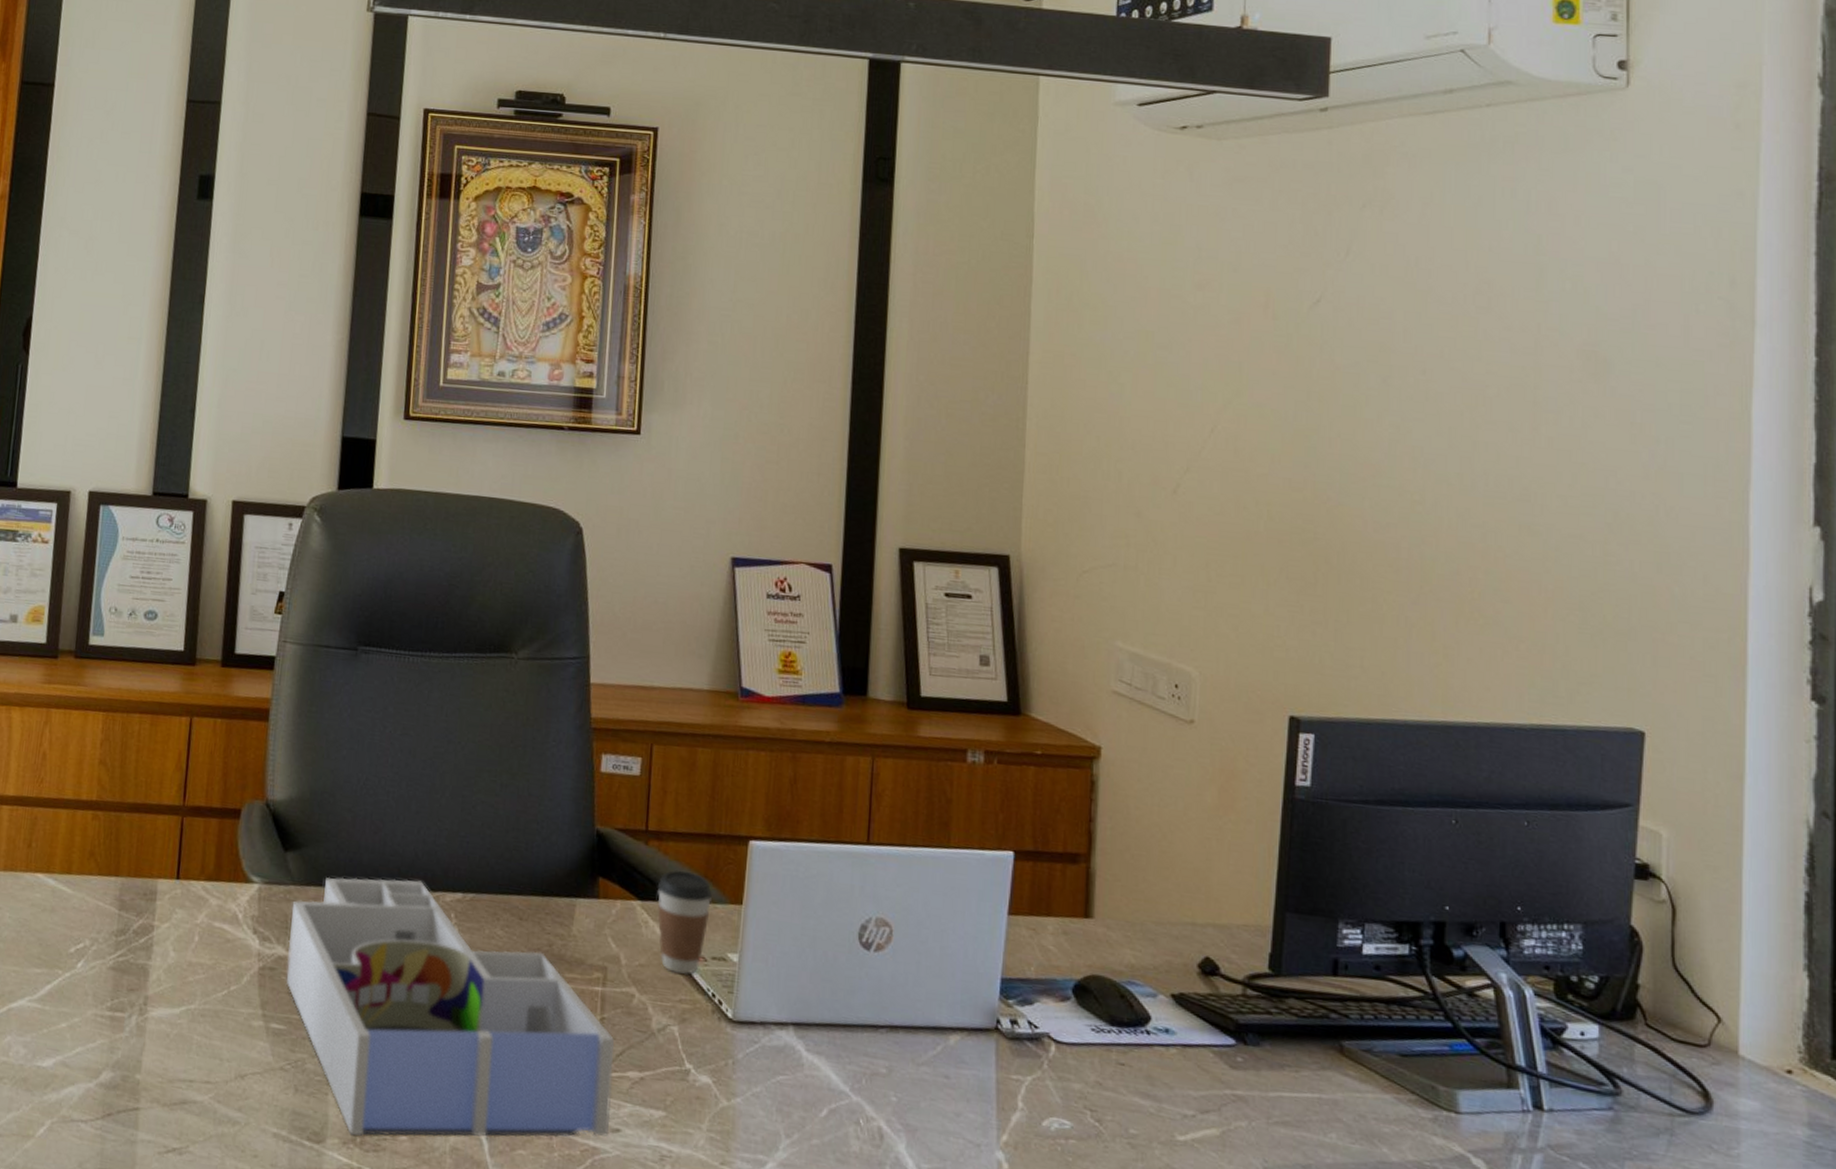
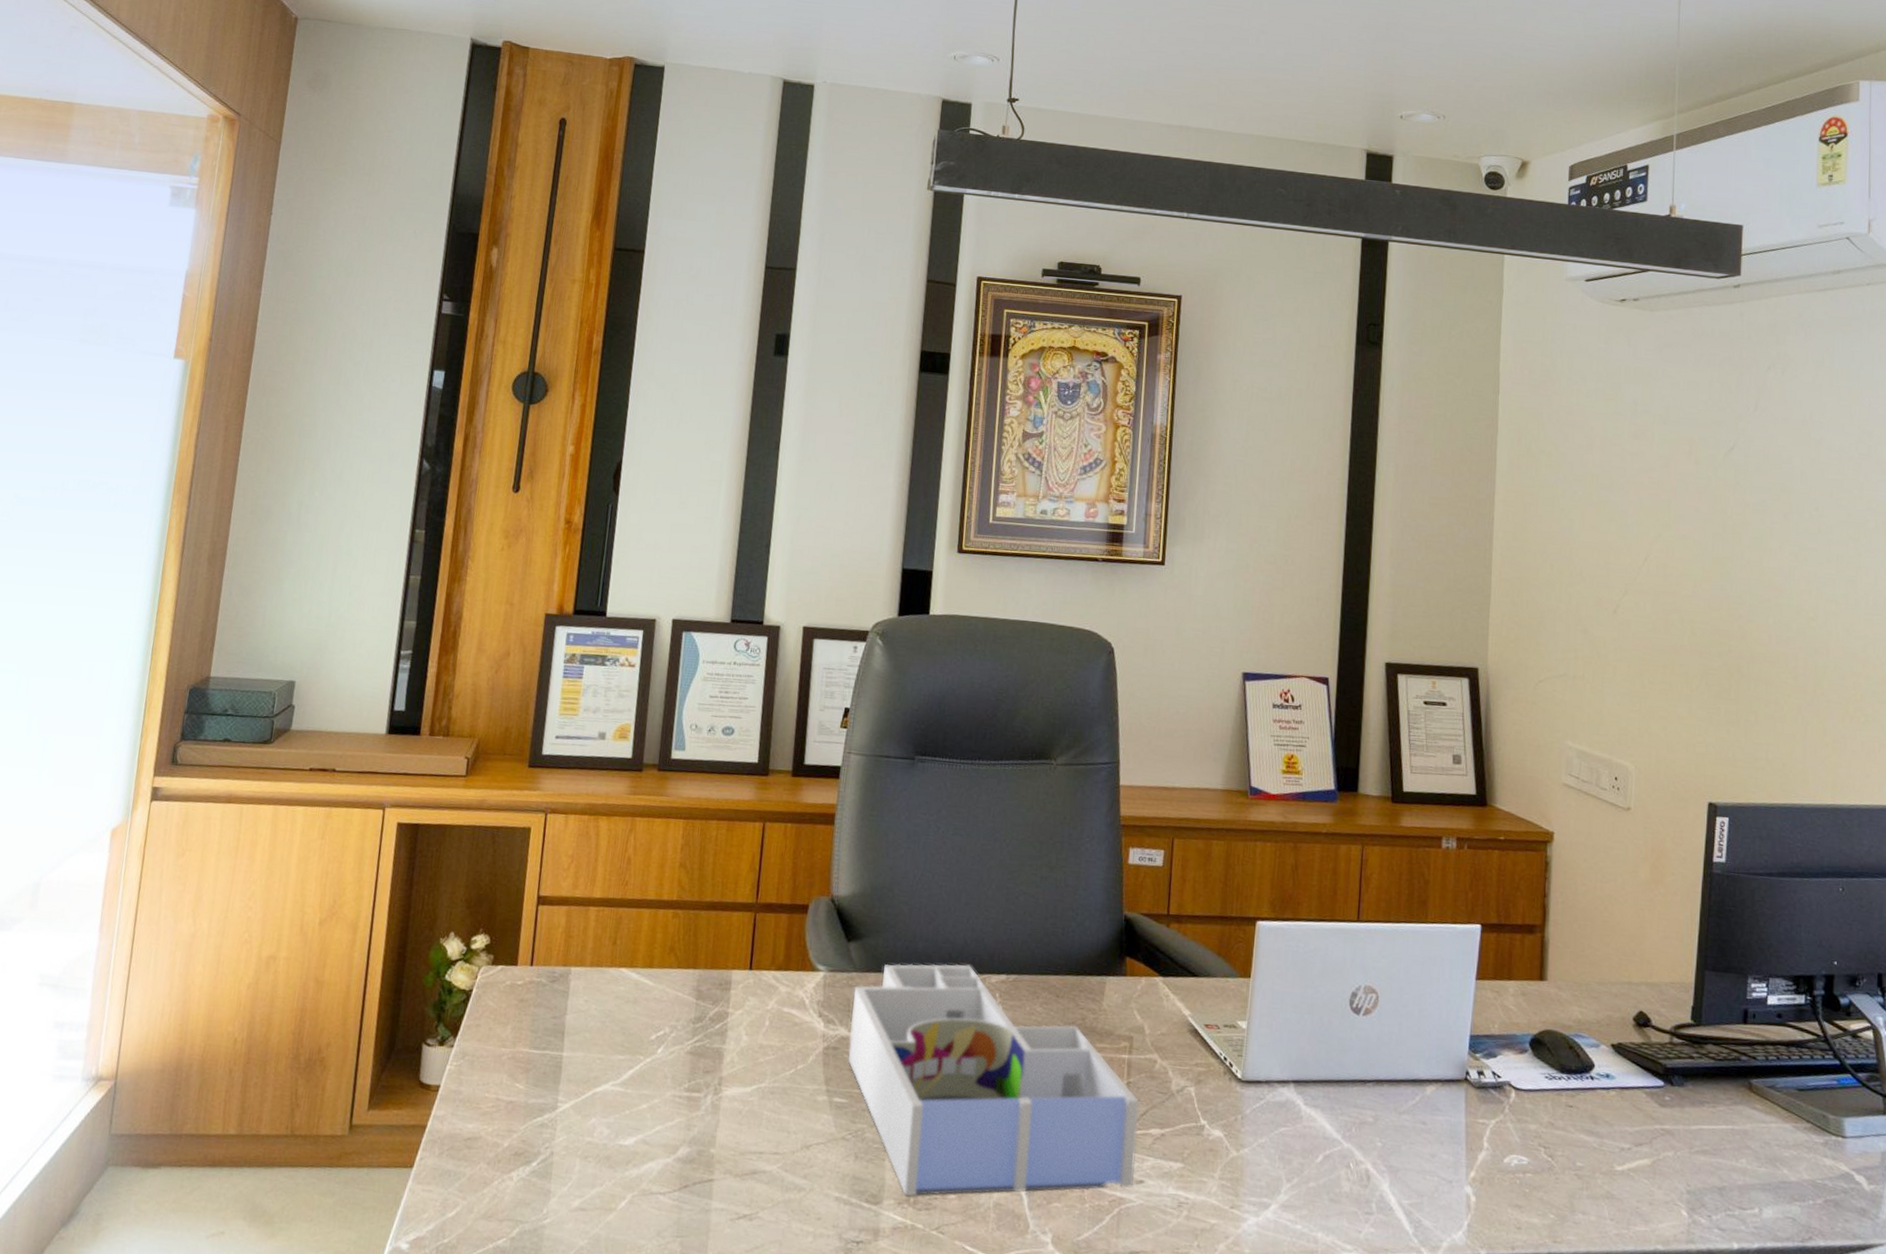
coffee cup: present [657,869,712,975] -> none [1177,948,1224,1042]

